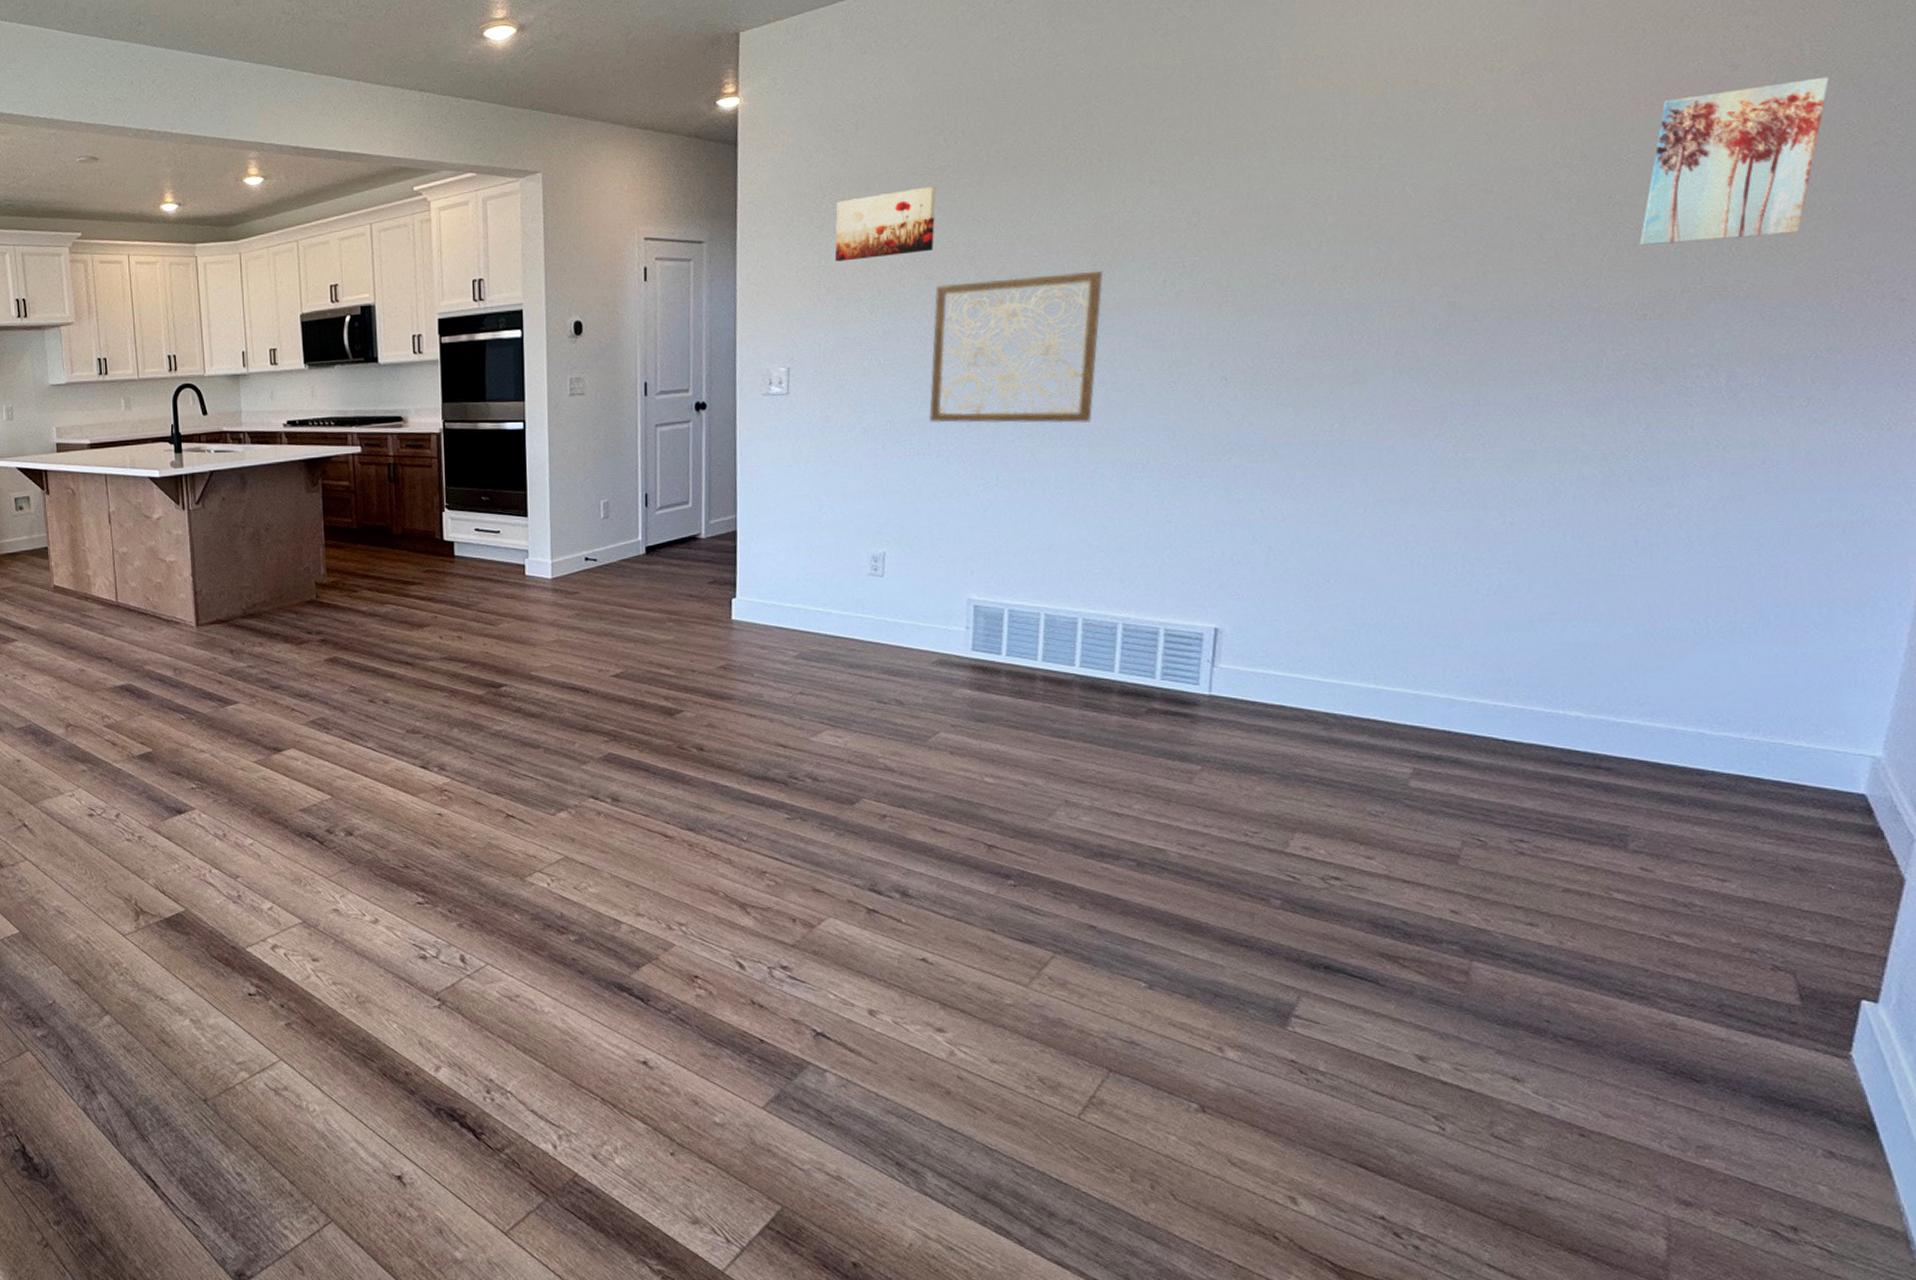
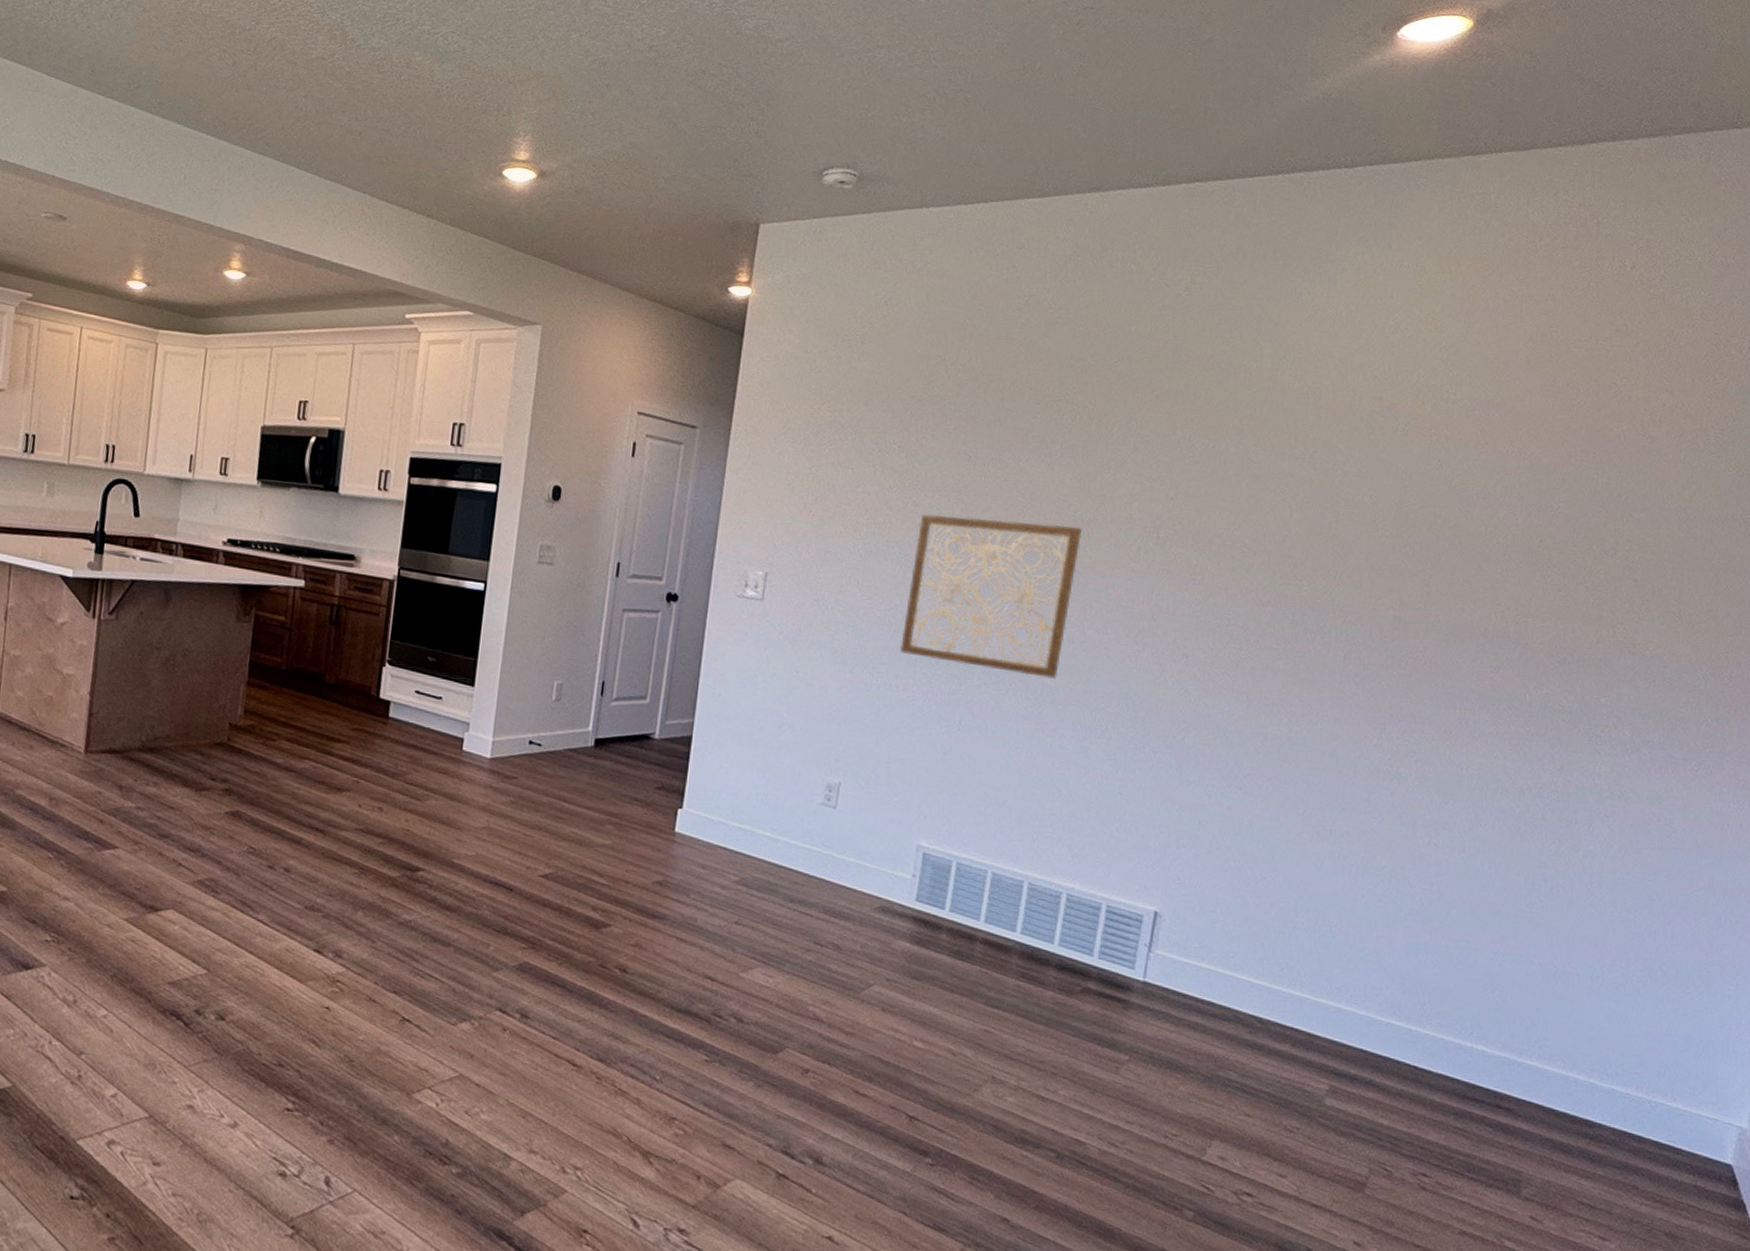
wall art: present [834,186,937,262] -> none [825,411,933,478]
wall art: present [1639,76,1829,247] -> none [1564,458,1729,604]

